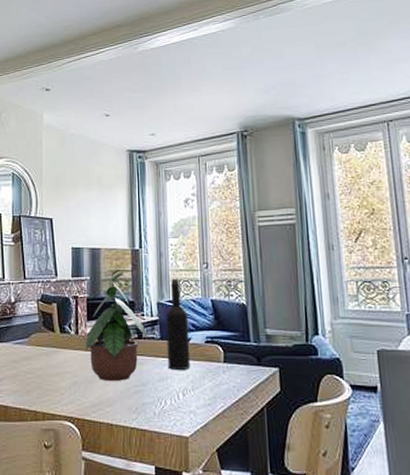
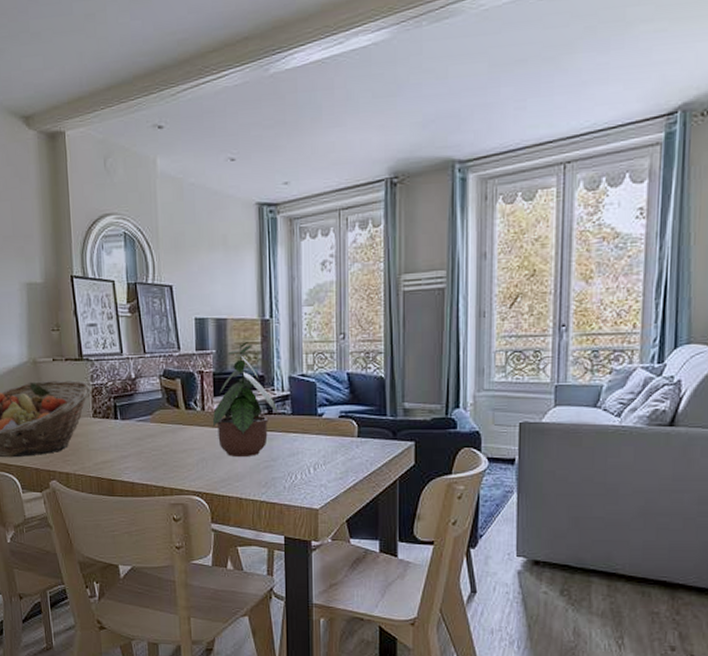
wine bottle: present [166,278,191,371] -> none [298,350,323,446]

